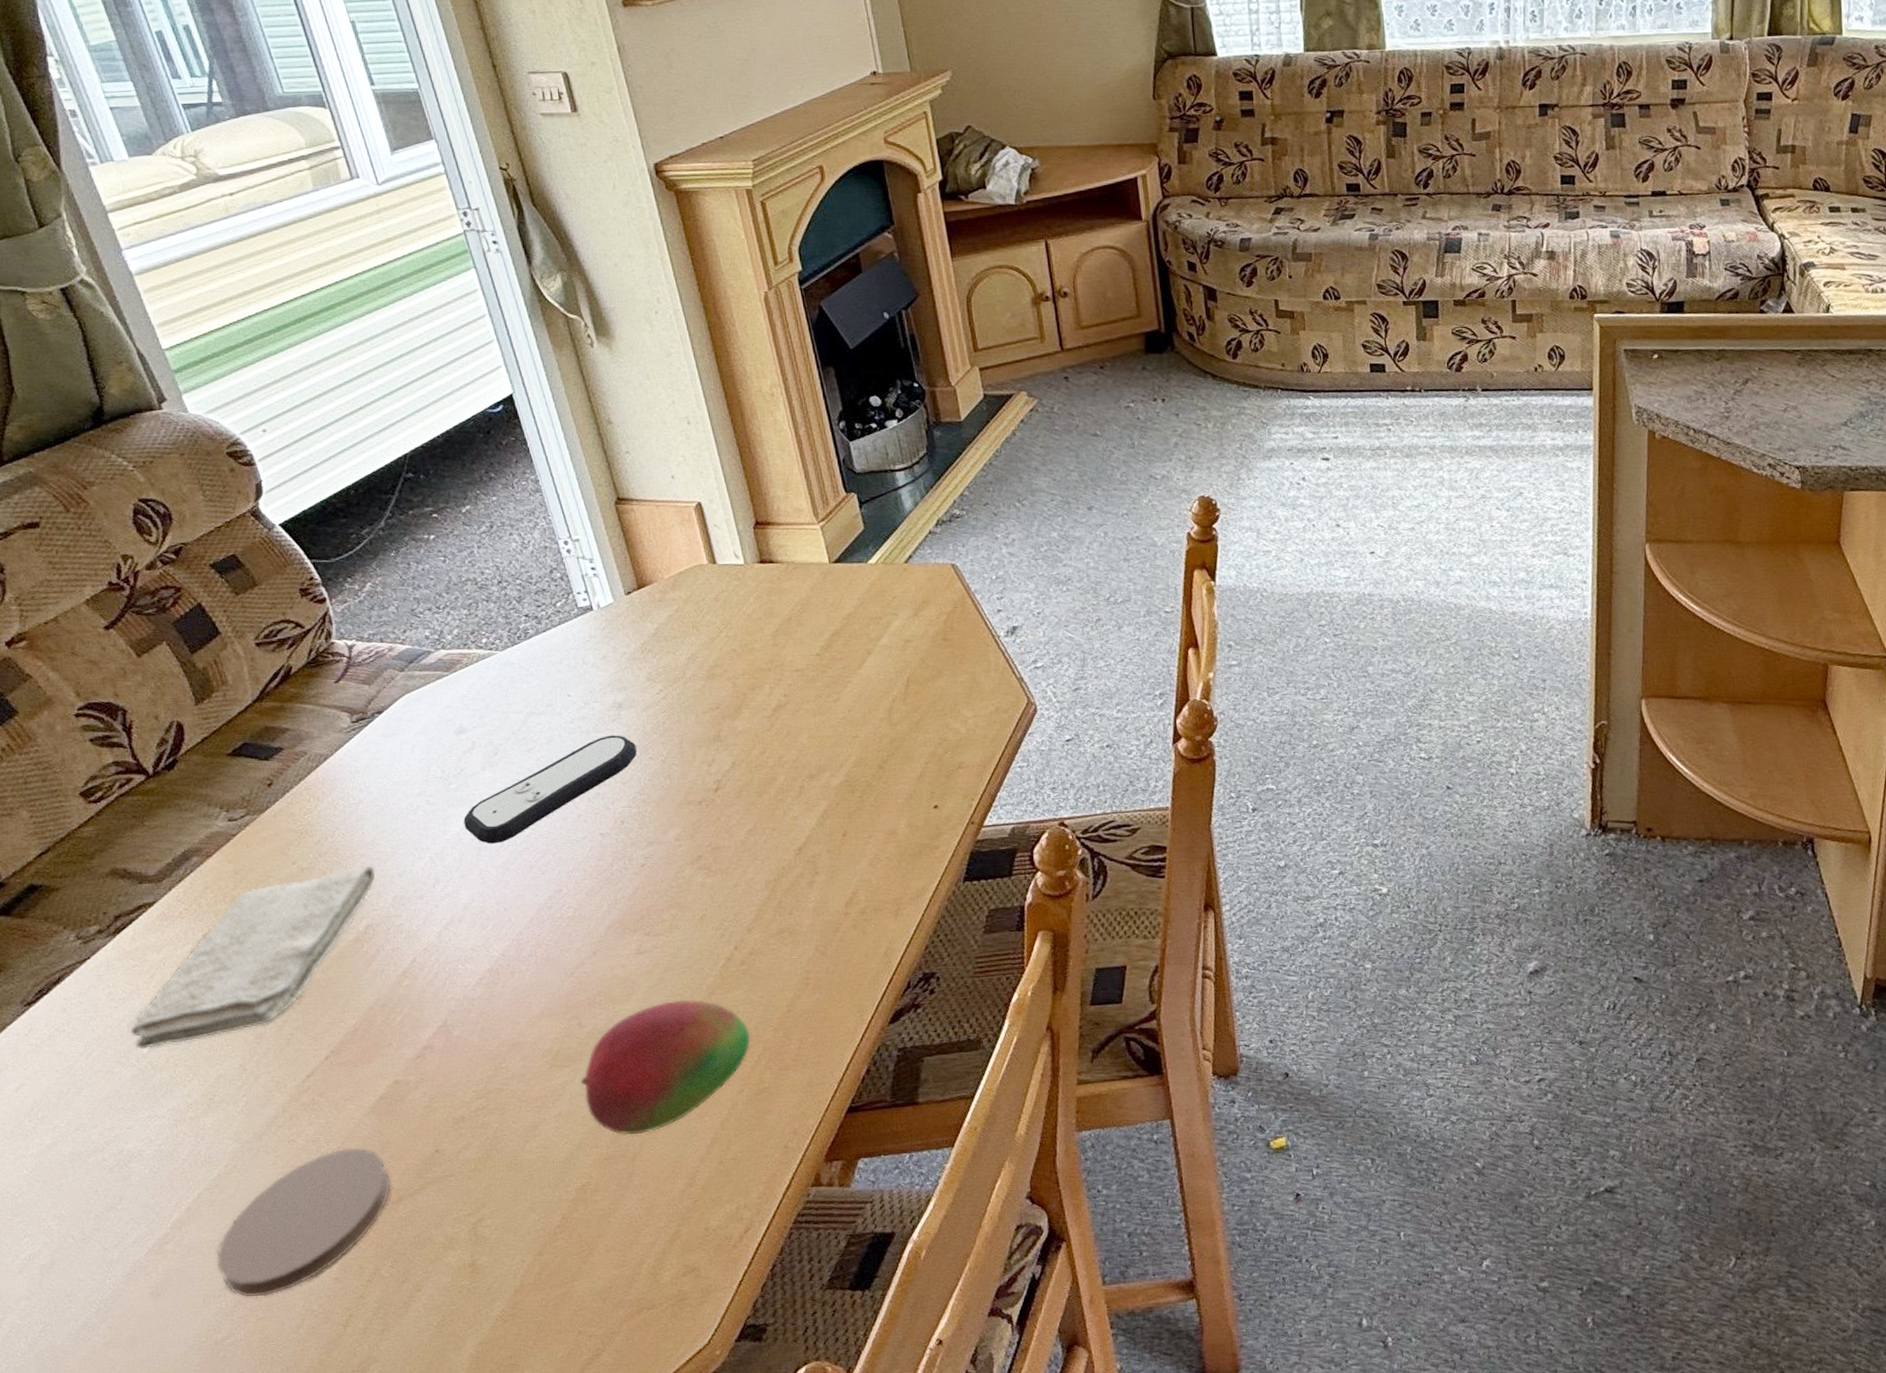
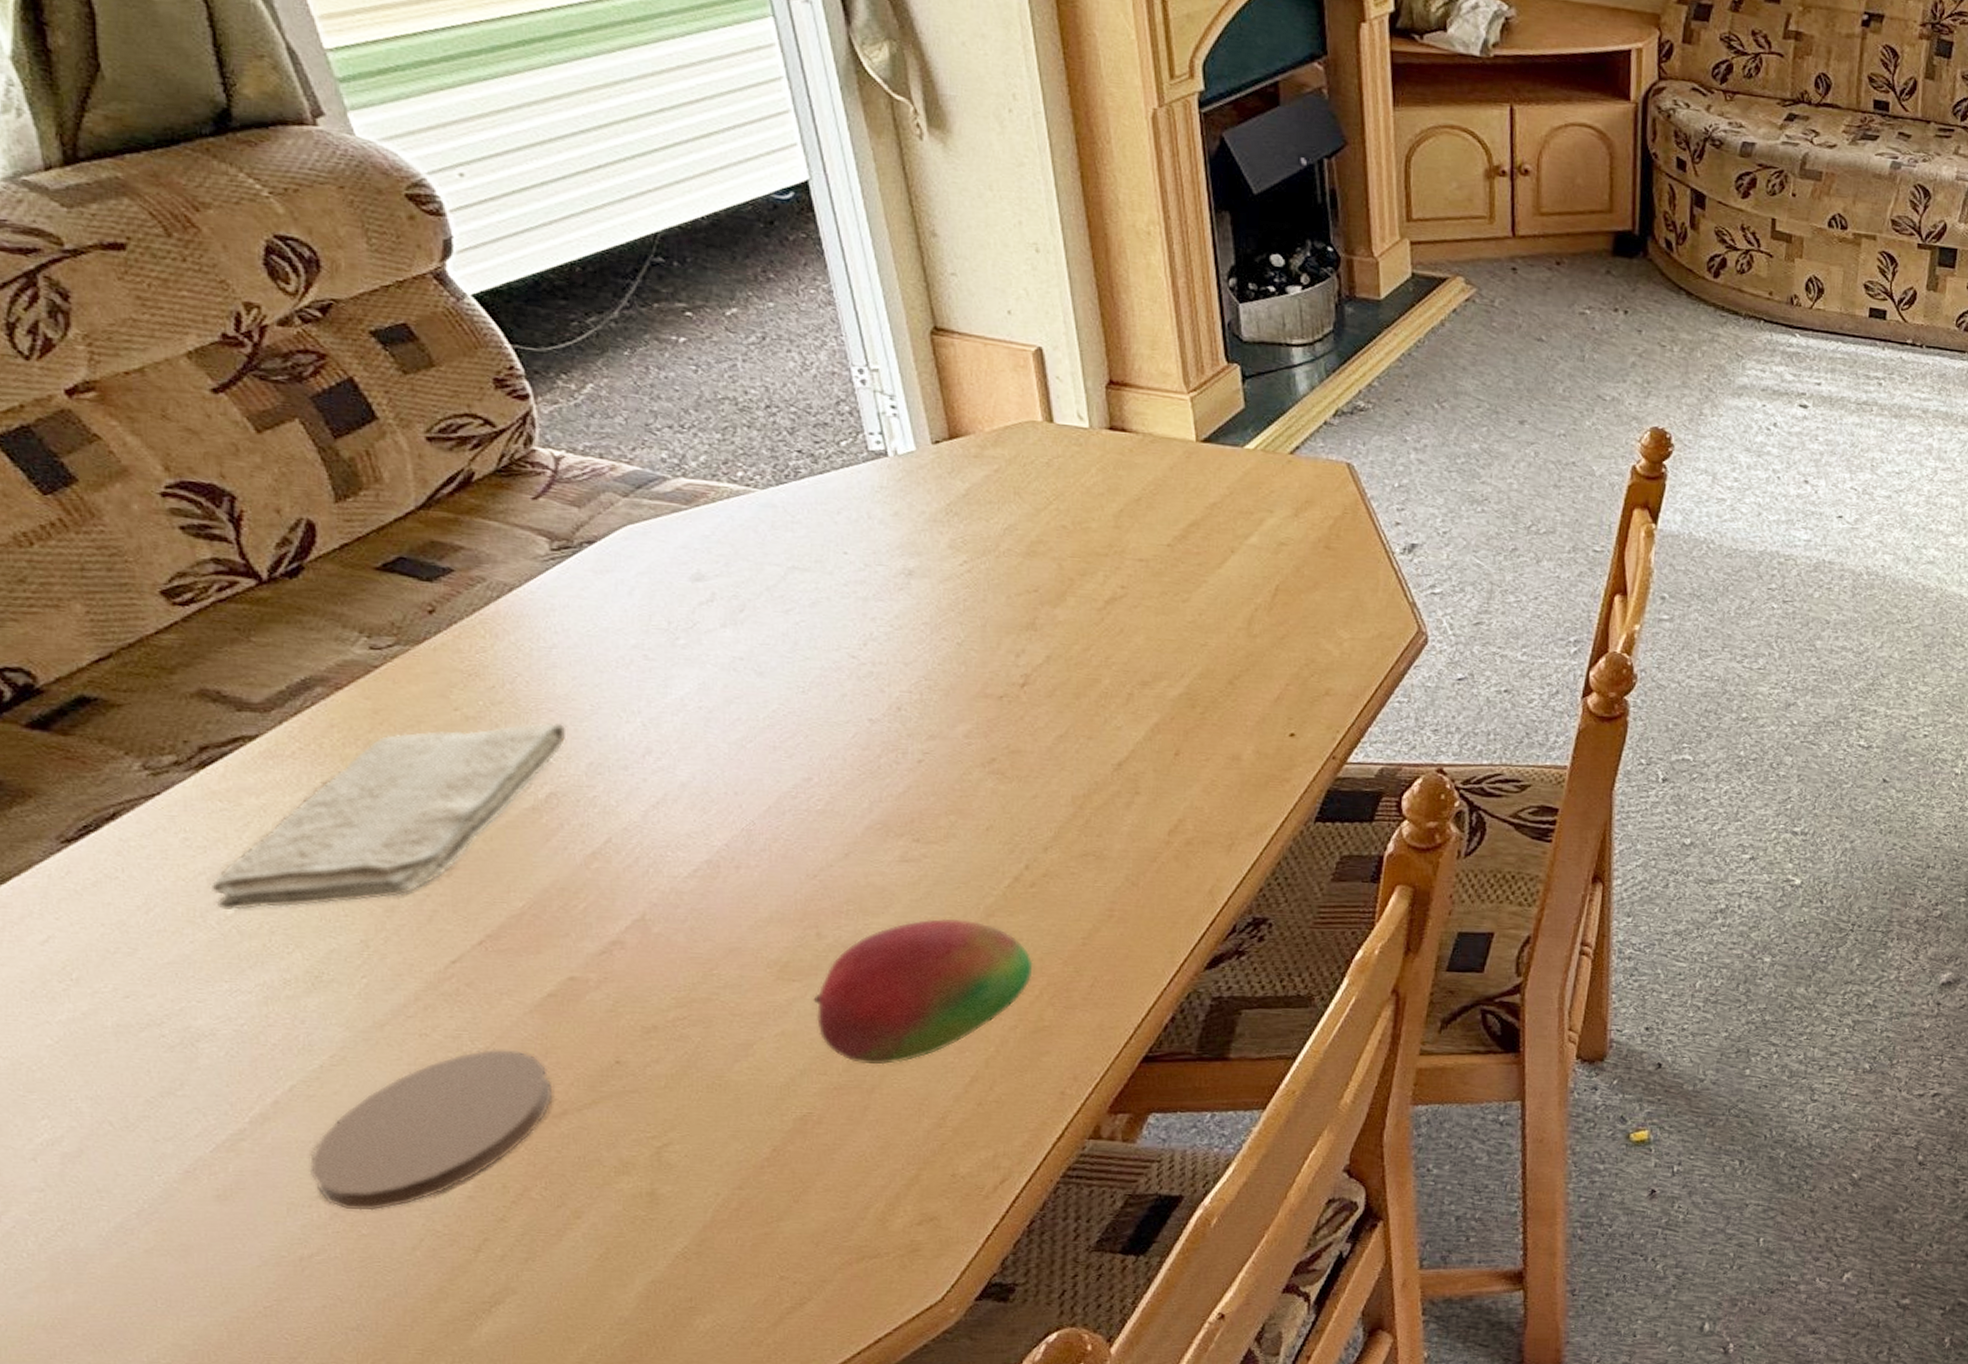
remote control: present [463,735,637,844] -> none [691,606,926,716]

